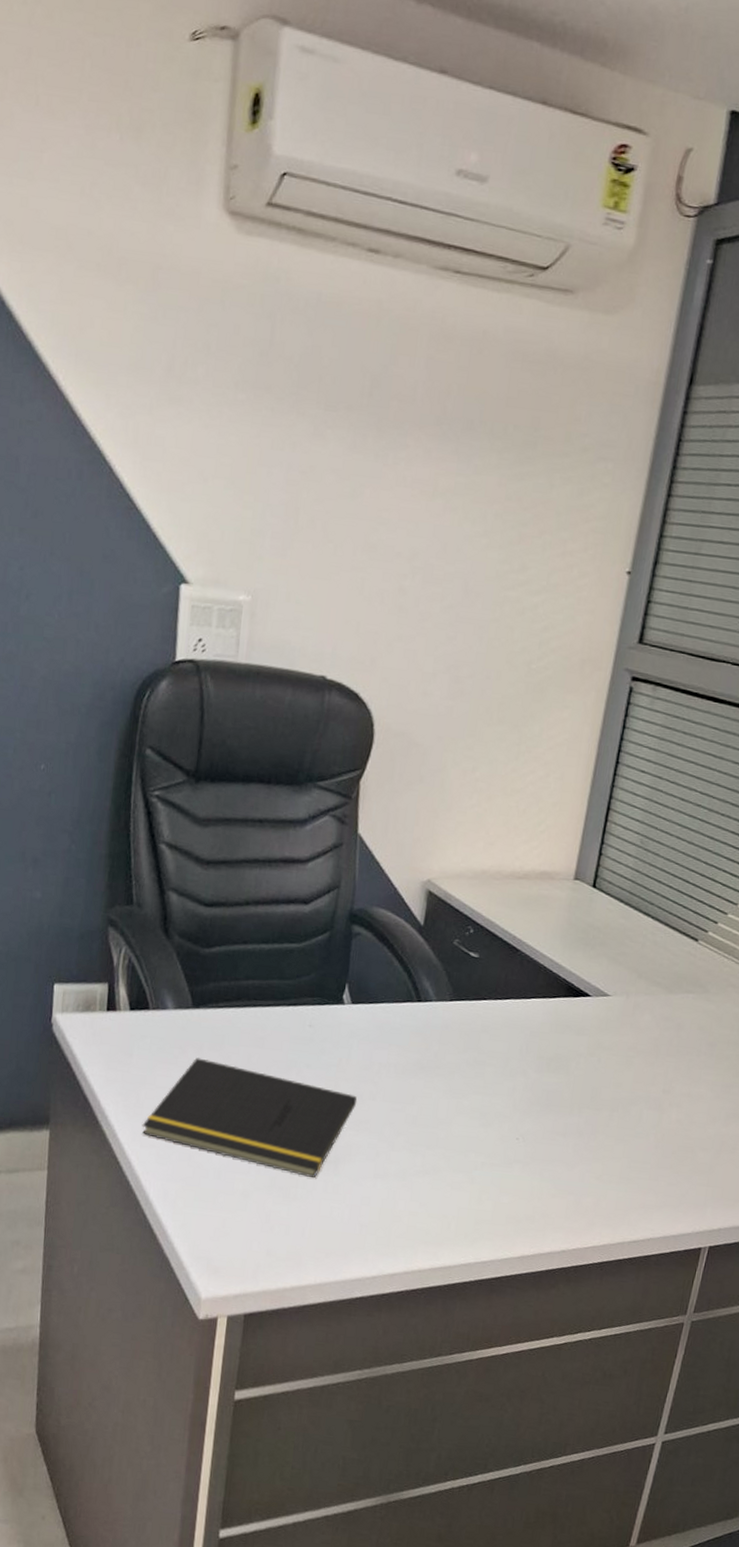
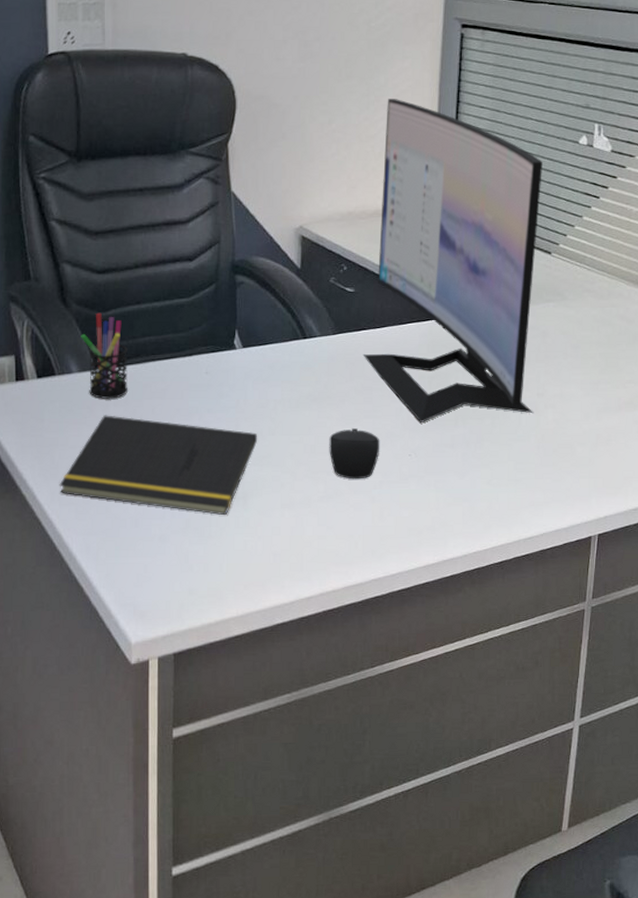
pen holder: none [180,948,229,1042] -> present [81,312,127,399]
computer mouse: none [431,1103,488,1158] -> present [329,428,380,480]
computer monitor: none [479,751,702,1111] -> present [363,99,542,424]

